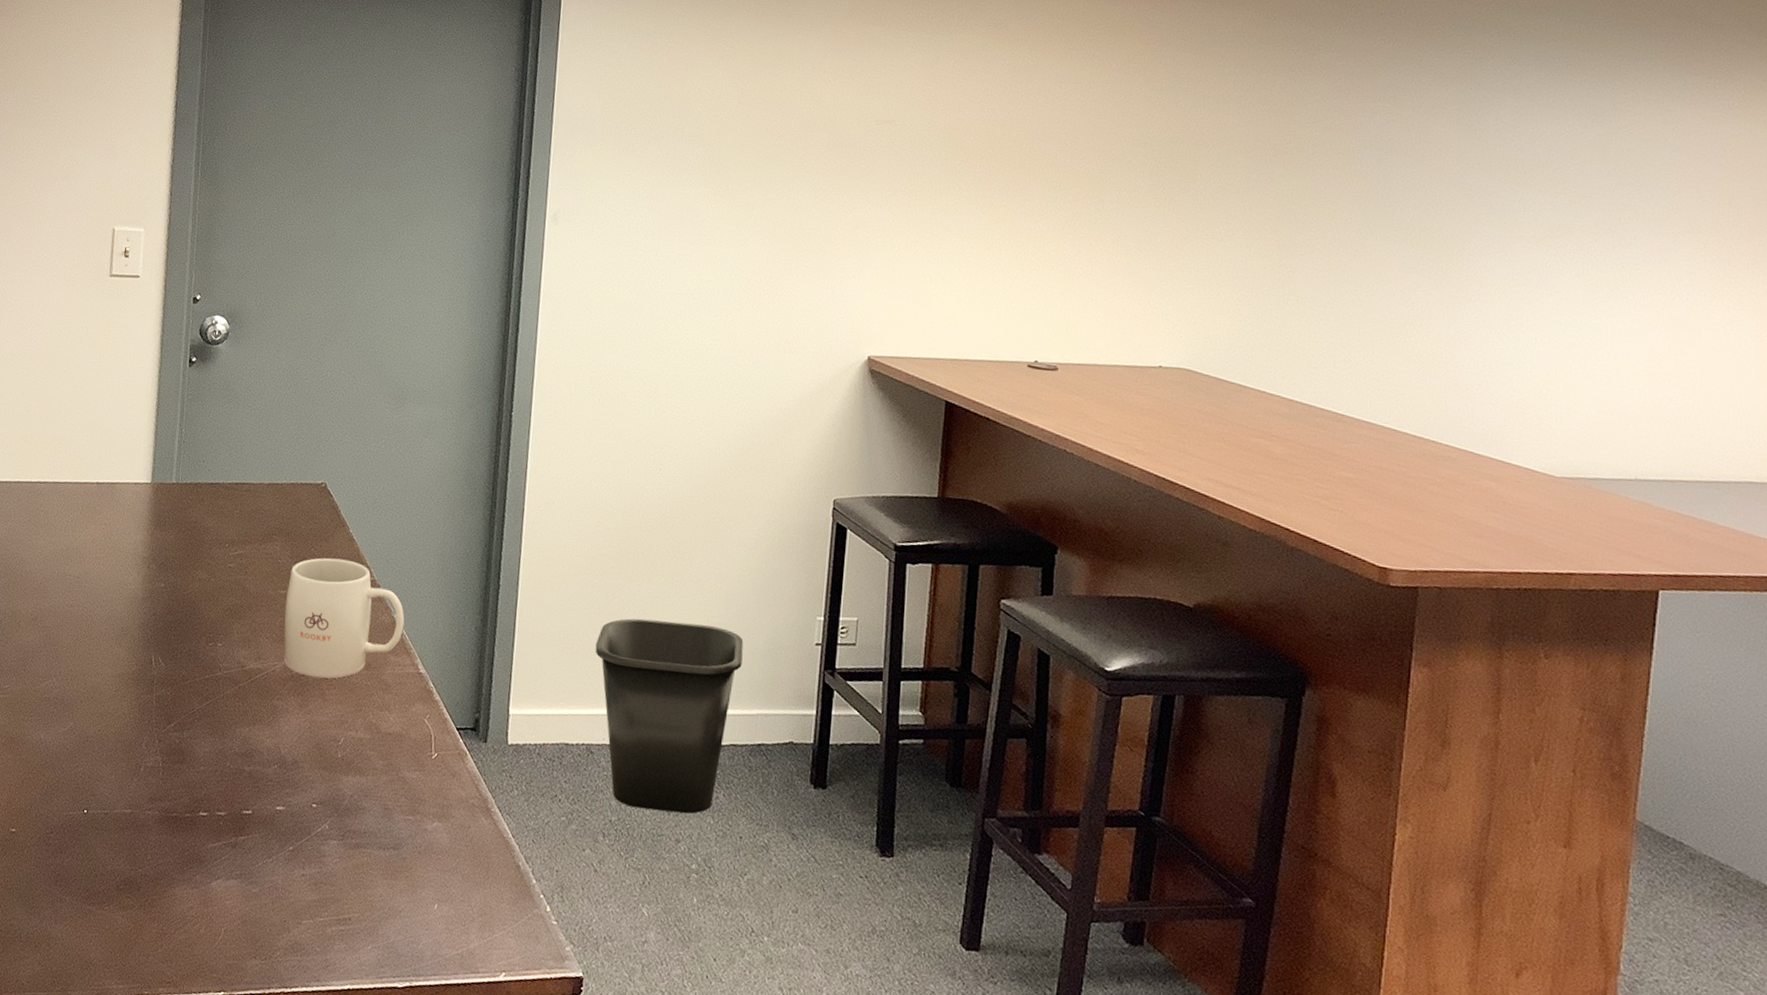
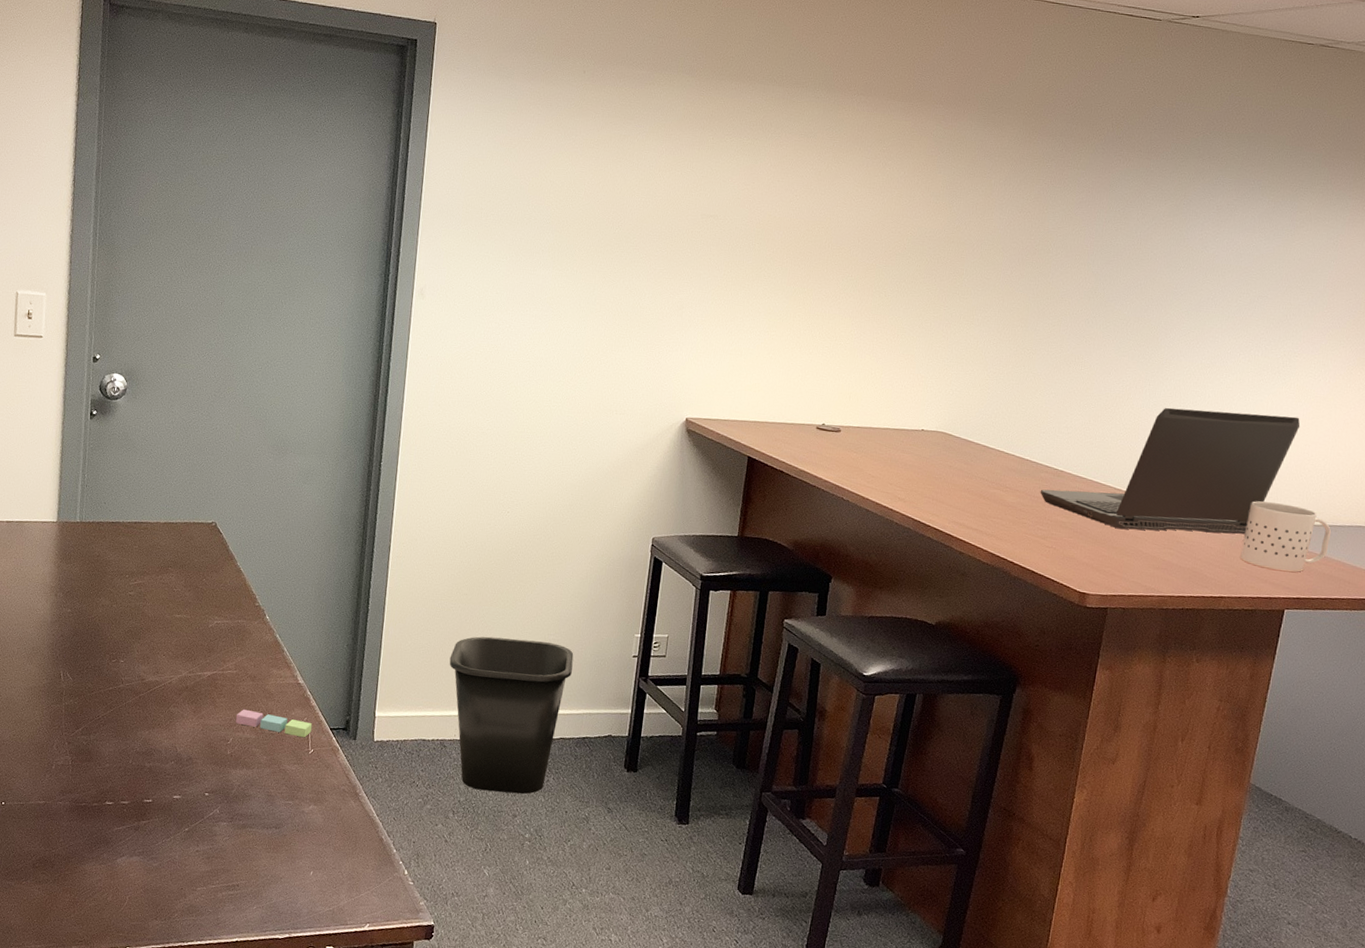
mug: present [283,558,405,679] -> none [179,586,286,689]
sticky notes: none [347,703,436,739] -> present [235,709,313,738]
laptop computer: none [1316,334,1654,493] -> present [1040,407,1300,534]
mug: none [1590,450,1713,543] -> present [1240,501,1332,573]

